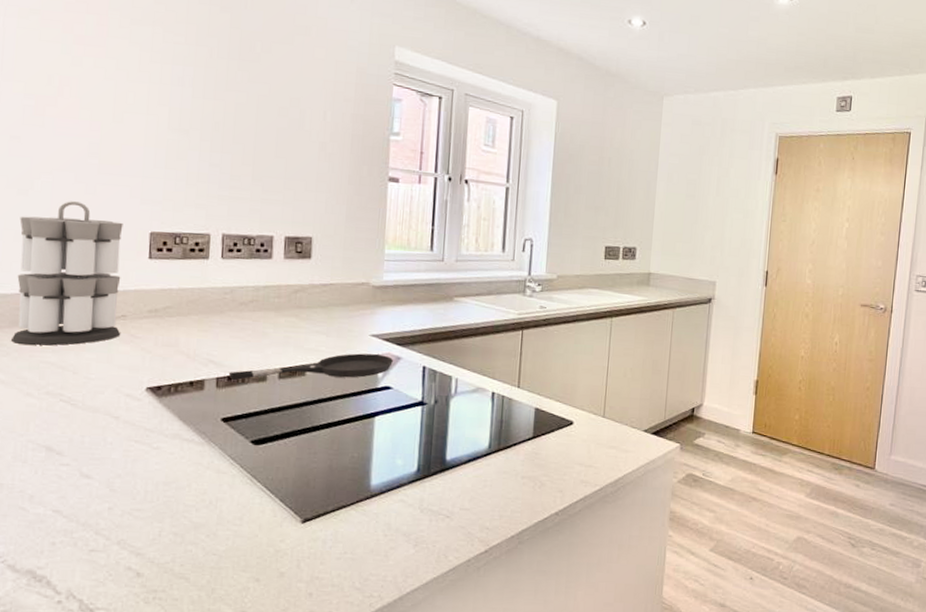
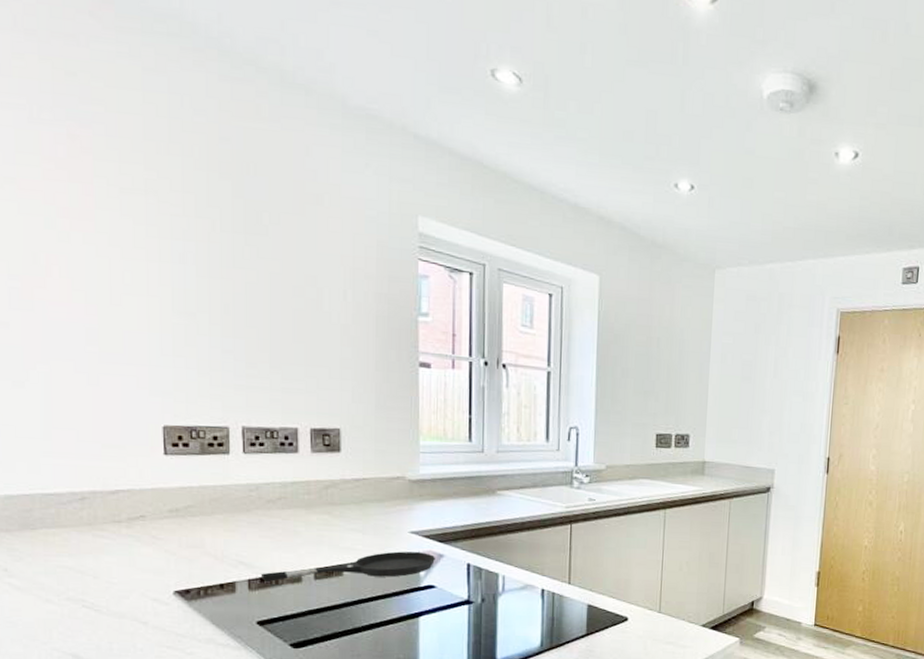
spice rack: present [11,201,123,346] -> none [18,393,140,549]

